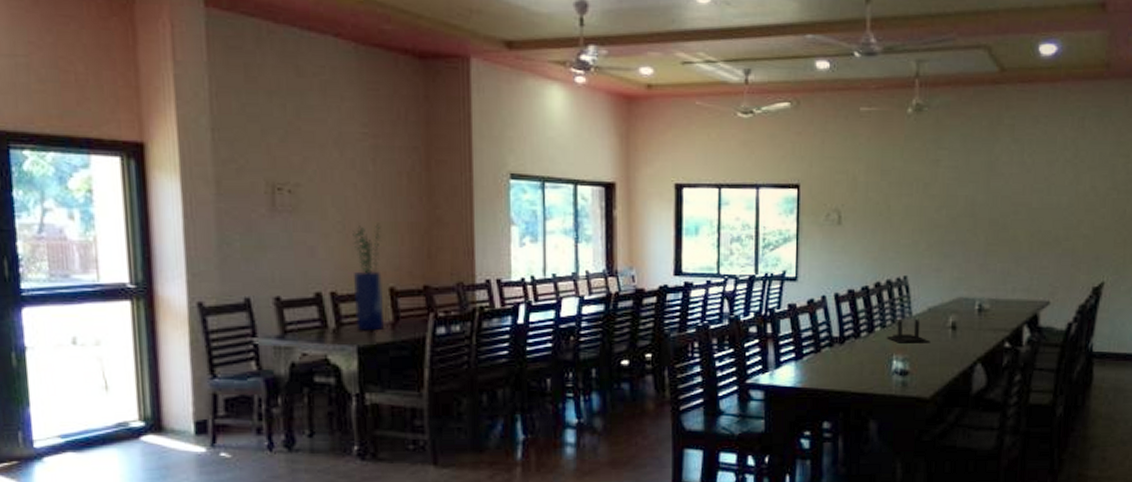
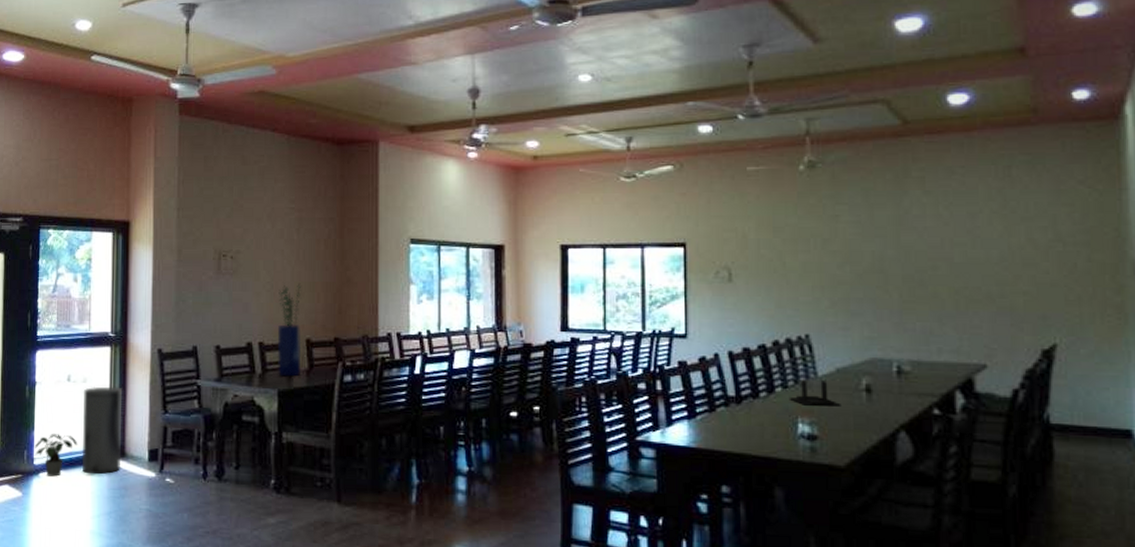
potted plant: none [32,409,96,461] -> present [34,434,78,477]
pedal bin: none [98,349,159,453] -> present [81,386,122,474]

